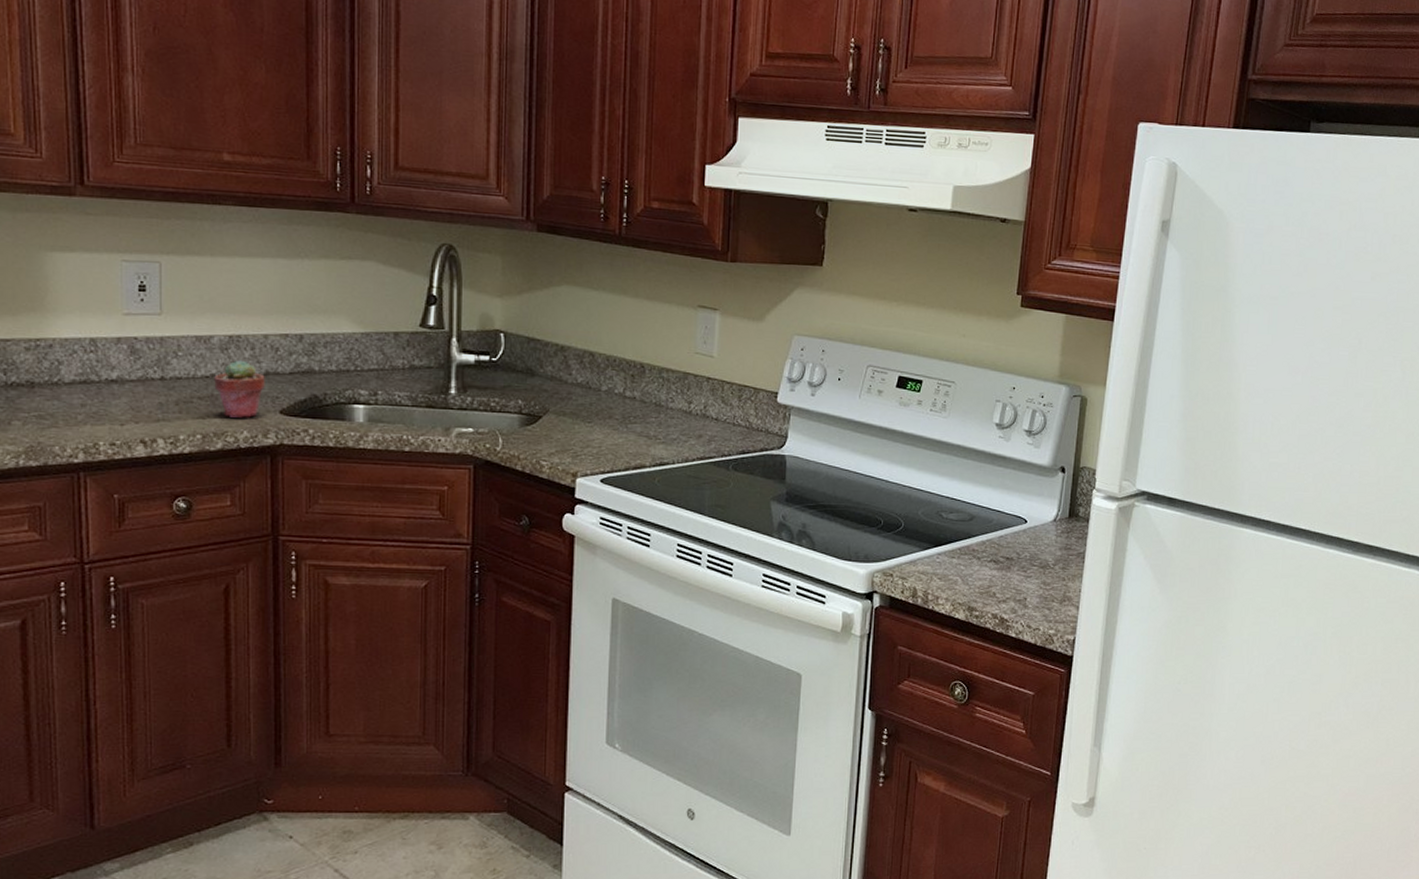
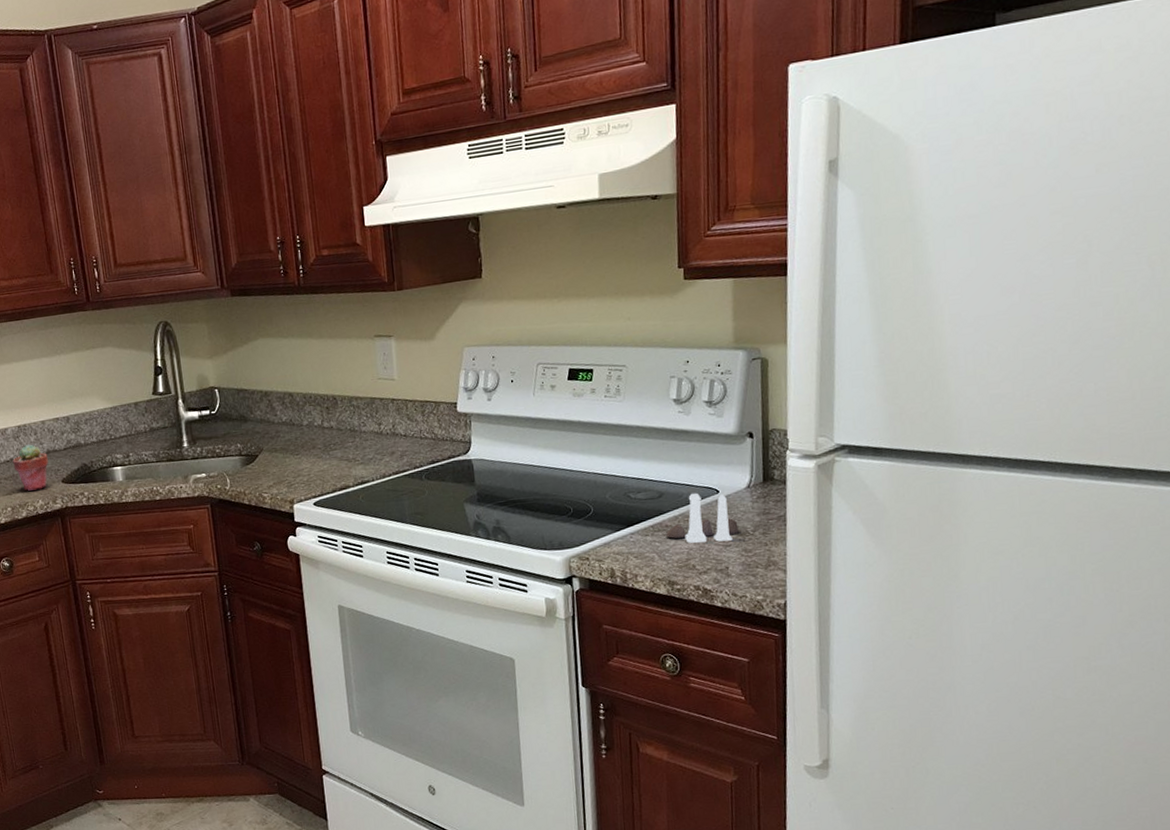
salt and pepper shaker set: none [971,520,1041,572] -> present [665,492,739,544]

